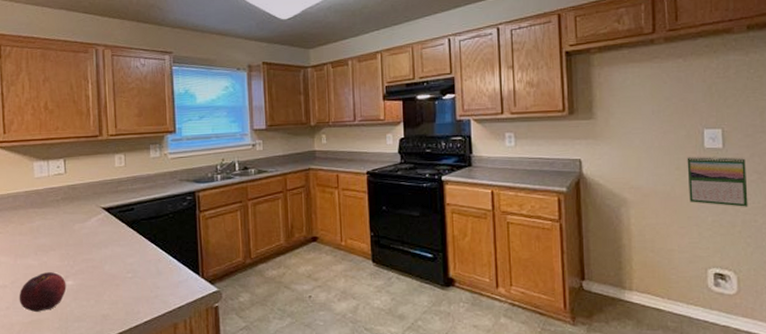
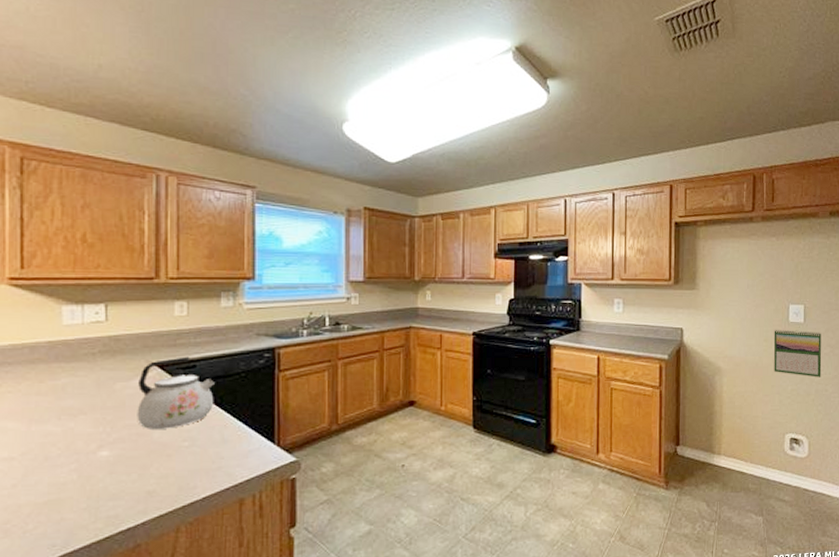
fruit: present [19,272,67,312] -> none [31,441,100,490]
kettle: none [91,201,150,263] -> present [137,356,214,429]

